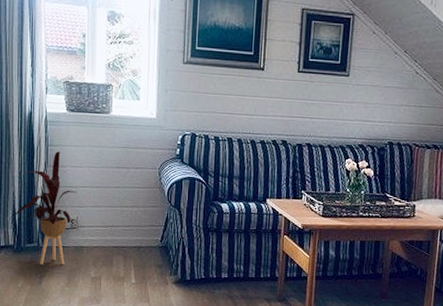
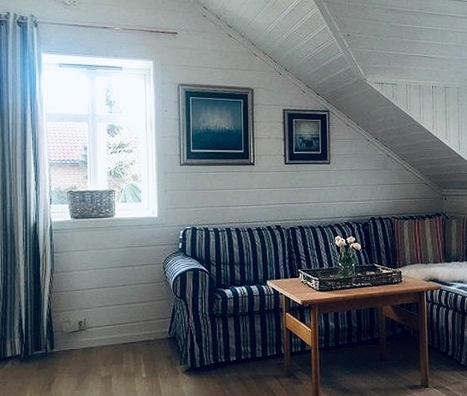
house plant: present [12,151,77,265] -> none [19,257,84,371]

